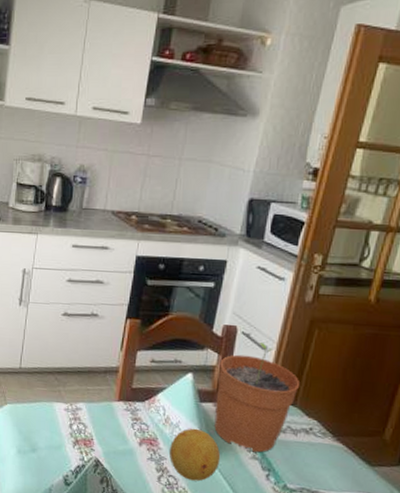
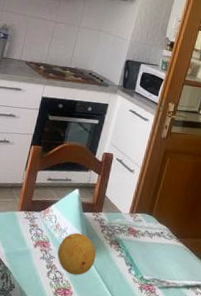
plant pot: present [214,343,301,453] -> none [93,167,156,252]

